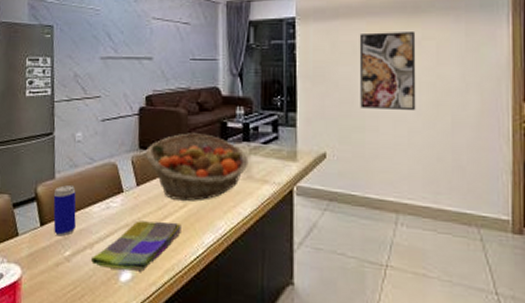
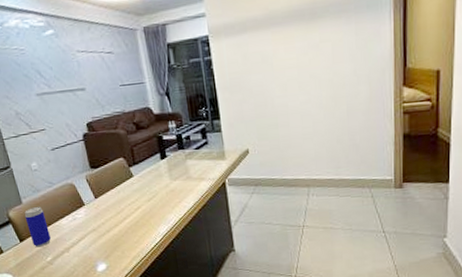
dish towel: present [91,220,181,272] -> none [70,221,140,264]
fruit basket: present [145,133,249,201] -> none [96,148,186,205]
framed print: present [359,32,416,111] -> none [266,37,318,109]

